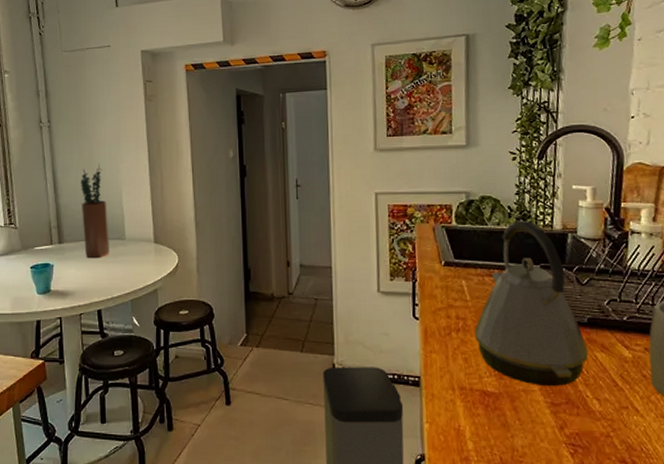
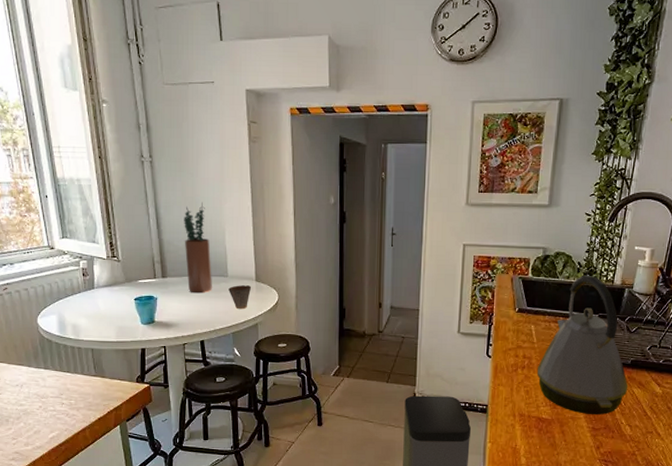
cup: none [126,248,150,275] -> present [228,285,252,310]

